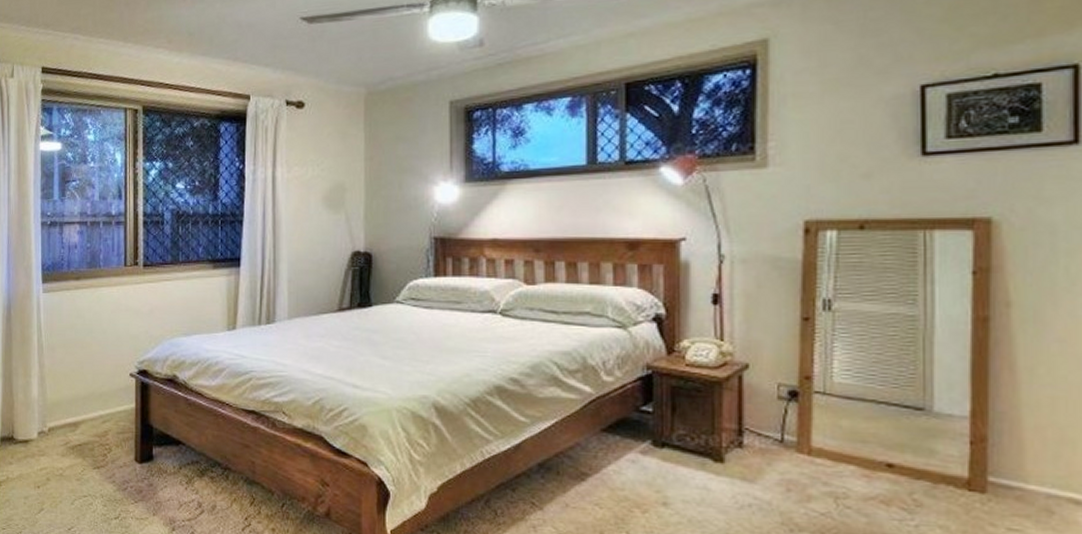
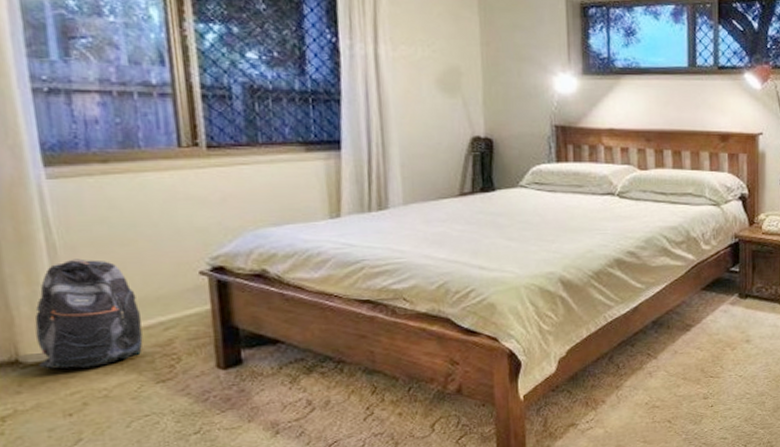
backpack: none [24,357,88,450] -> present [34,259,143,370]

